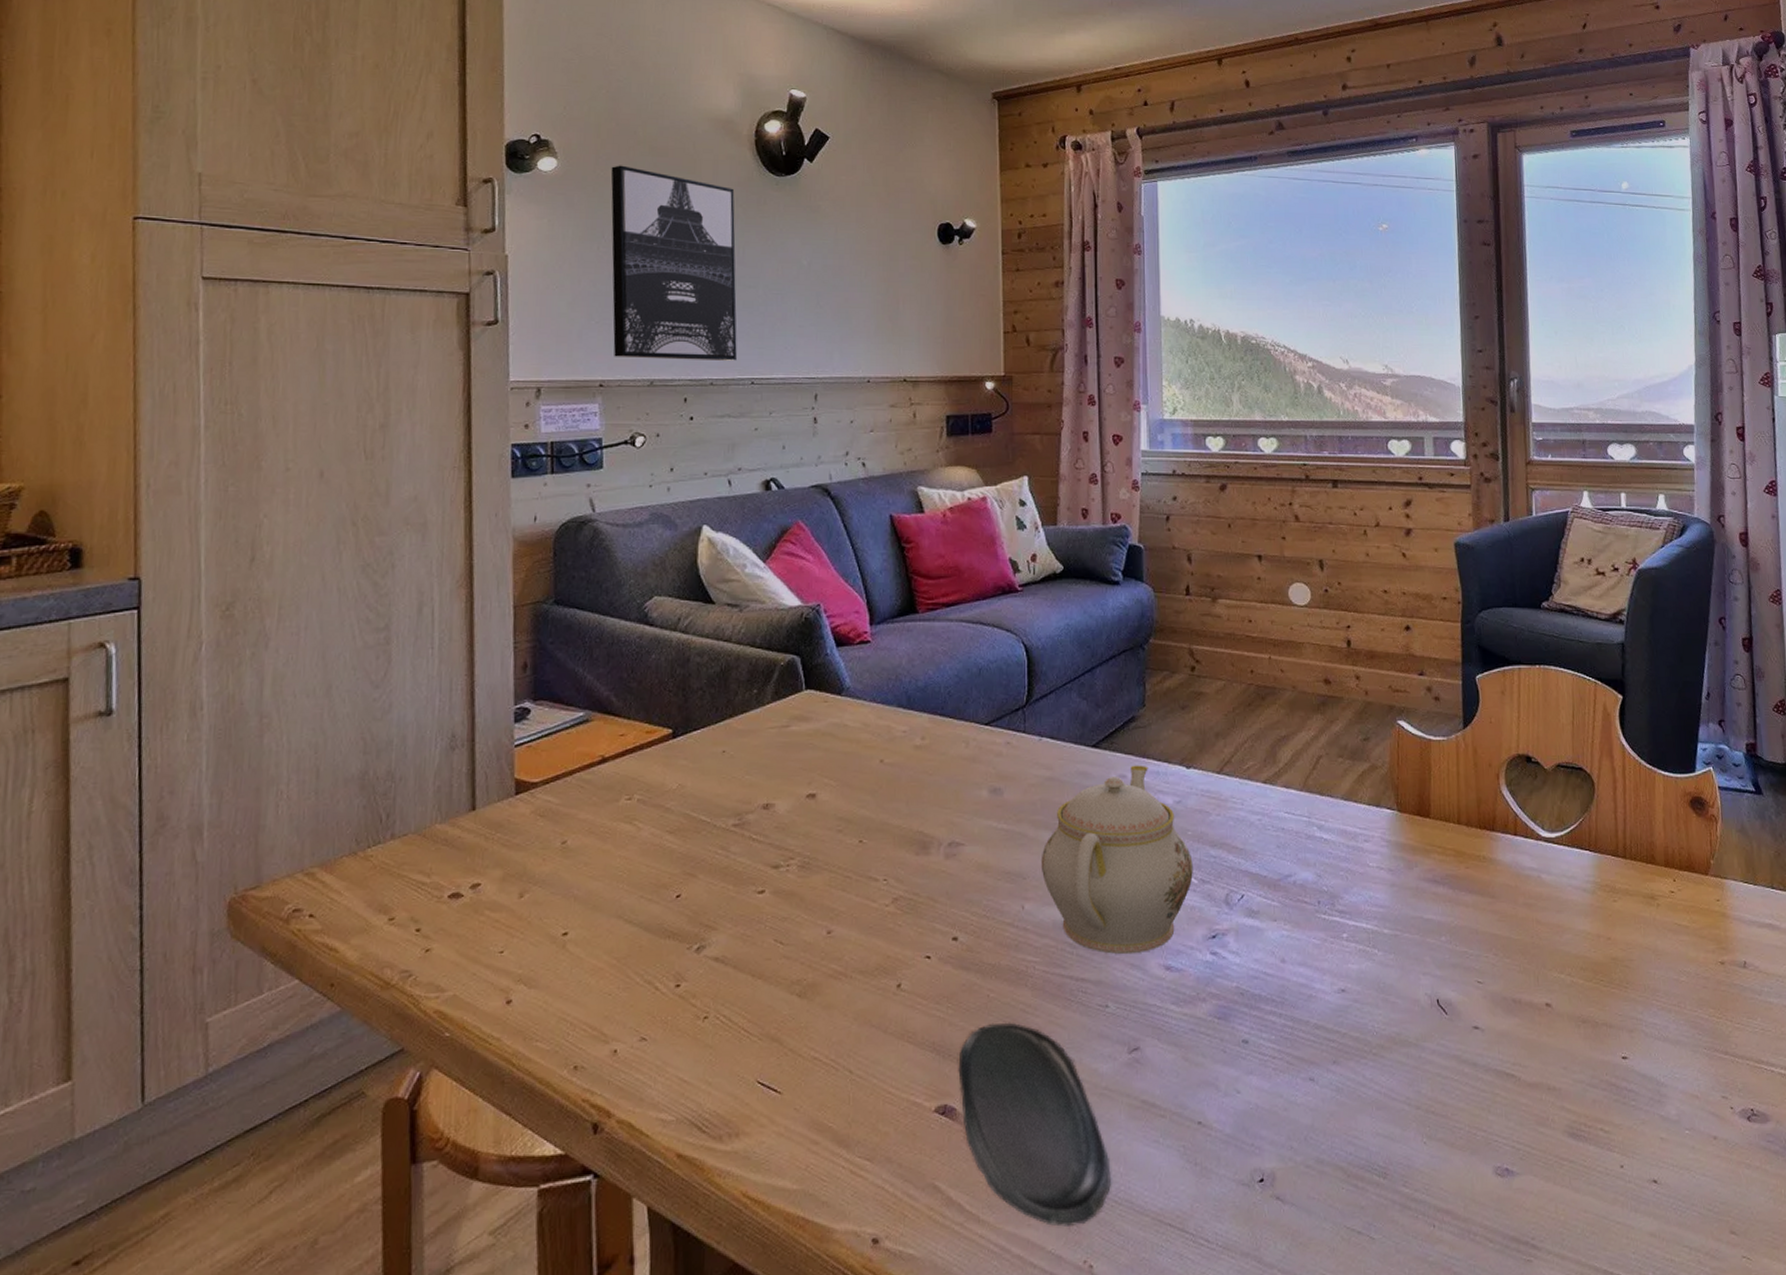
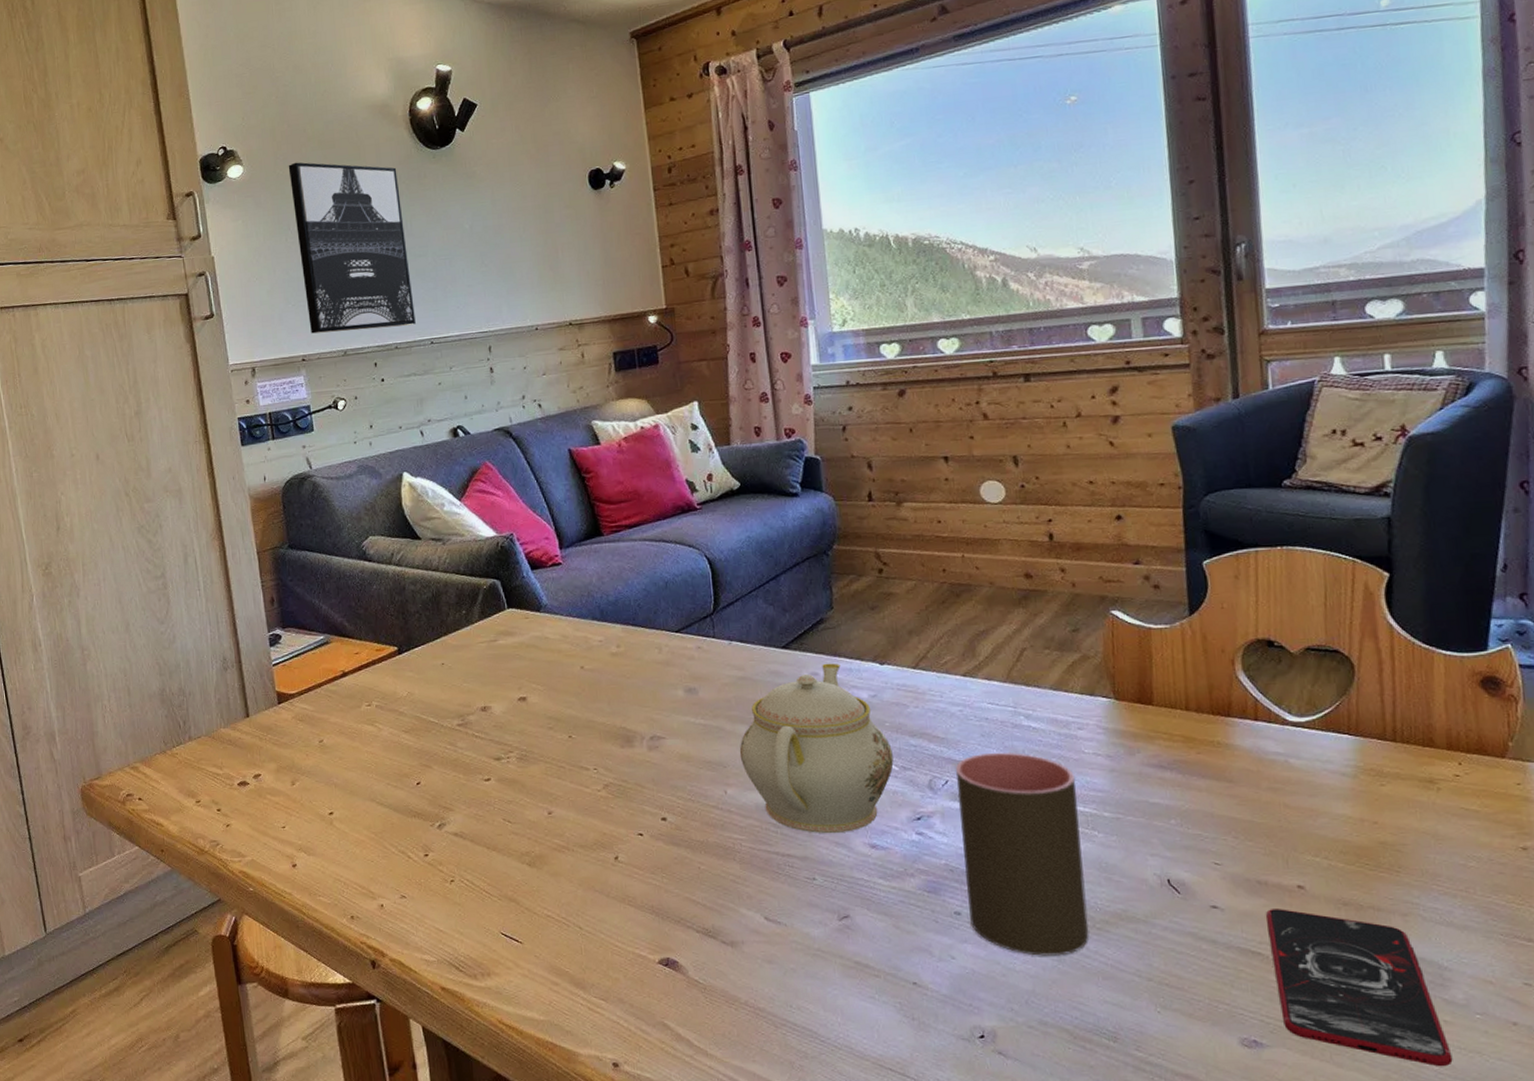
oval tray: present [958,1022,1111,1227] -> none [676,890,830,1064]
cup: none [1251,864,1366,1086] -> present [955,752,1089,956]
smartphone: none [1519,1028,1667,1186] -> present [1266,909,1453,1067]

